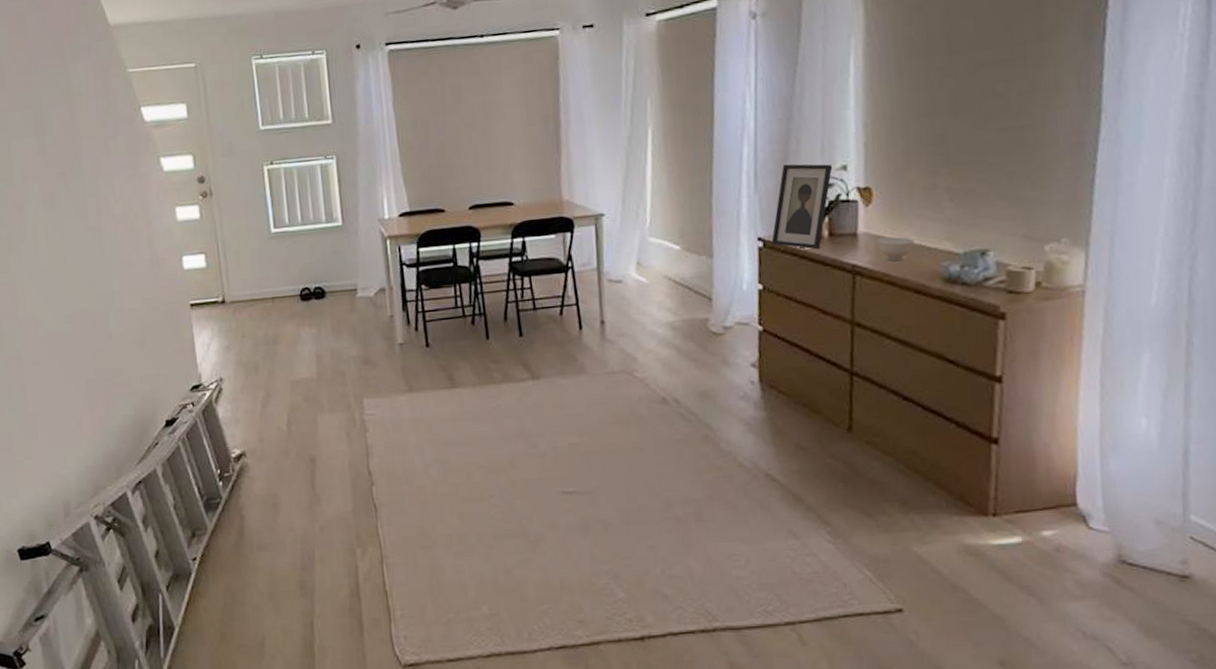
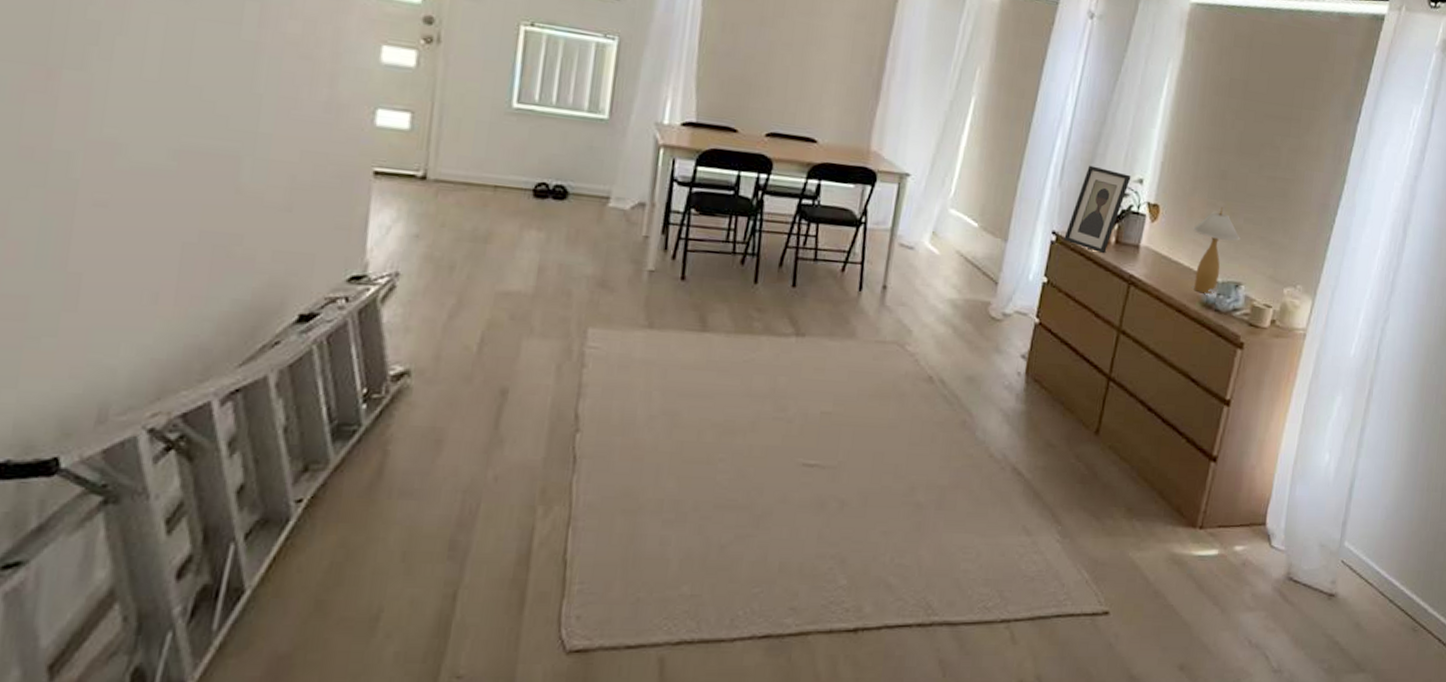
bowl: present [876,237,915,262] -> none [1154,254,1186,279]
table lamp: none [916,173,977,269] -> present [1191,207,1241,294]

